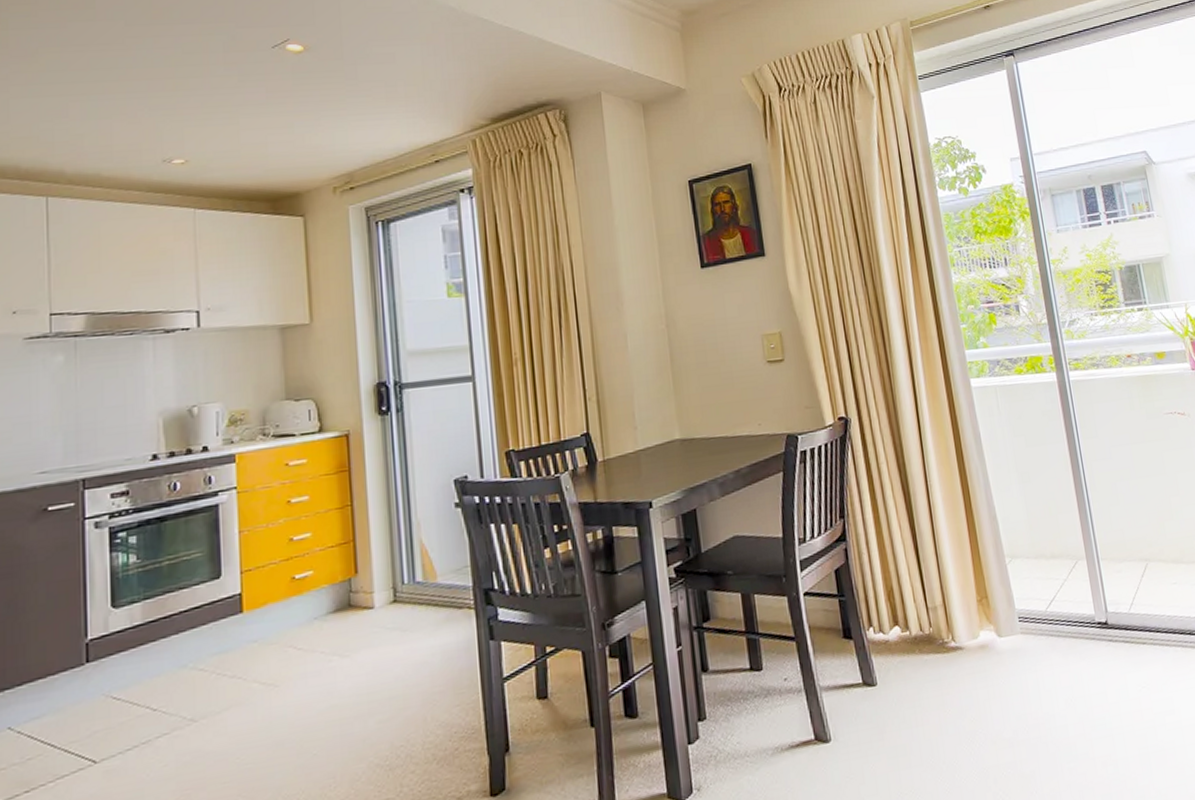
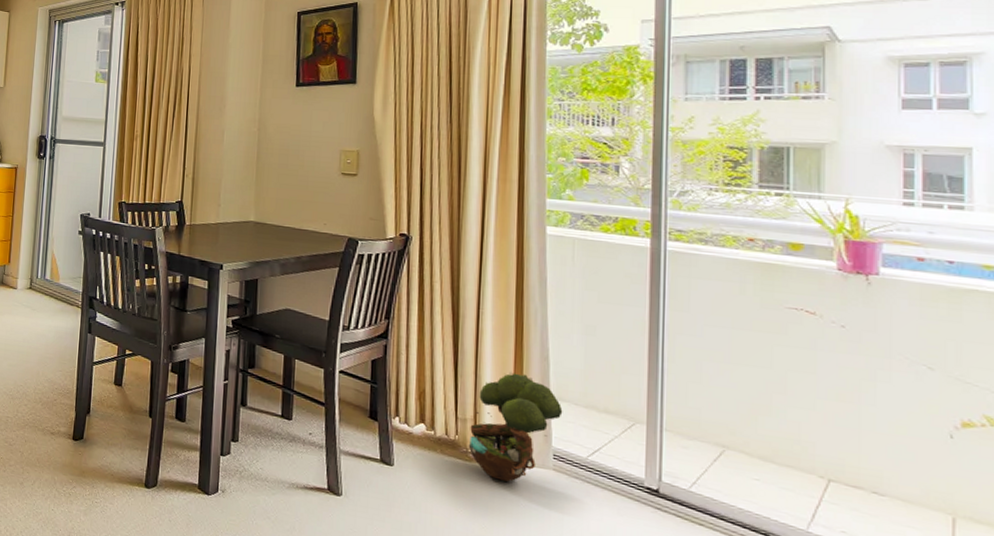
decorative tree: none [941,540,1018,663] -> present [469,372,563,482]

